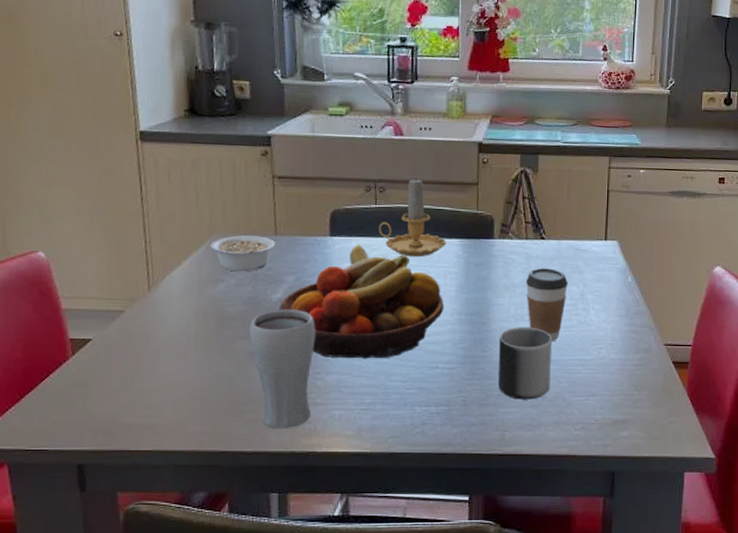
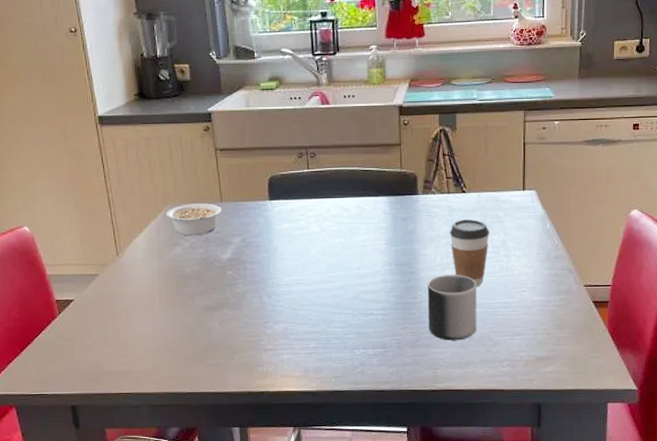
drinking glass: present [249,310,315,429] -> none [205,267,262,373]
fruit bowl: present [279,244,444,359] -> none [229,206,376,309]
candle: present [378,178,447,257] -> none [312,142,375,215]

